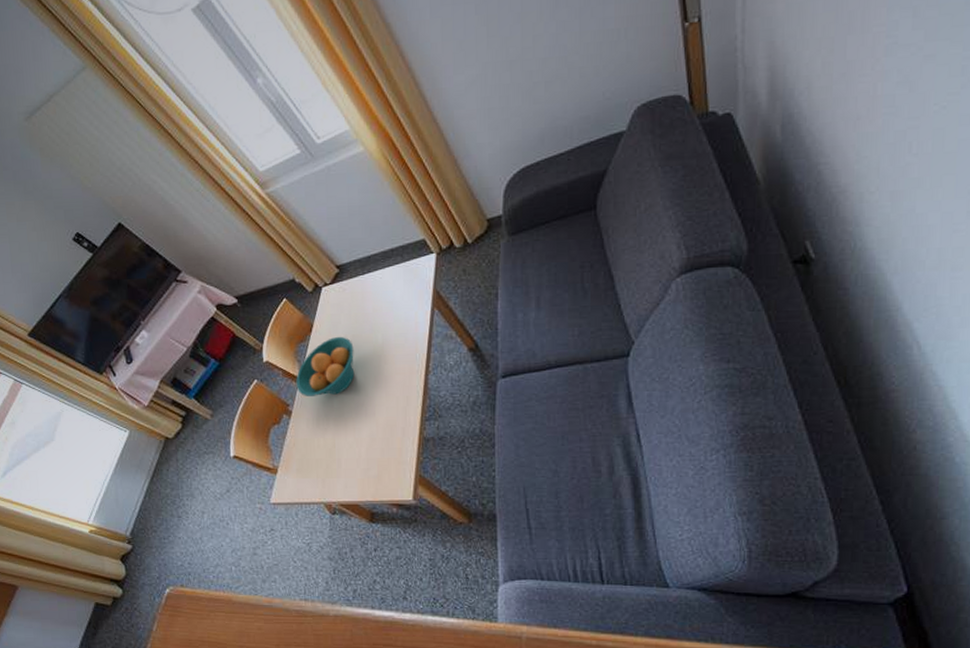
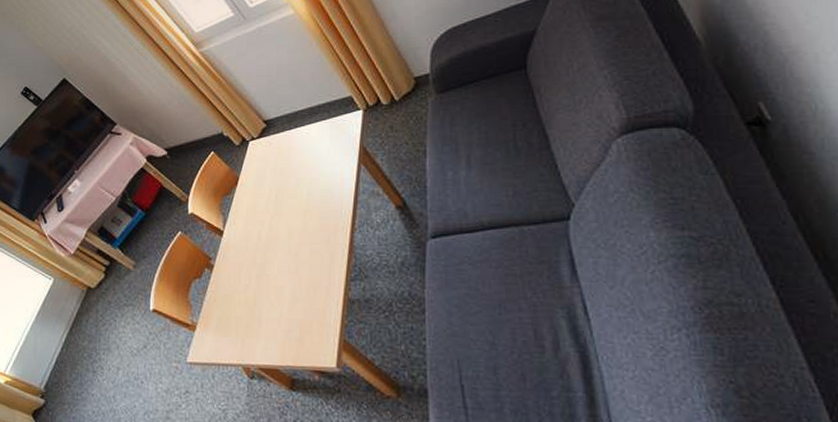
fruit bowl: present [296,336,355,396] -> none [219,190,279,251]

